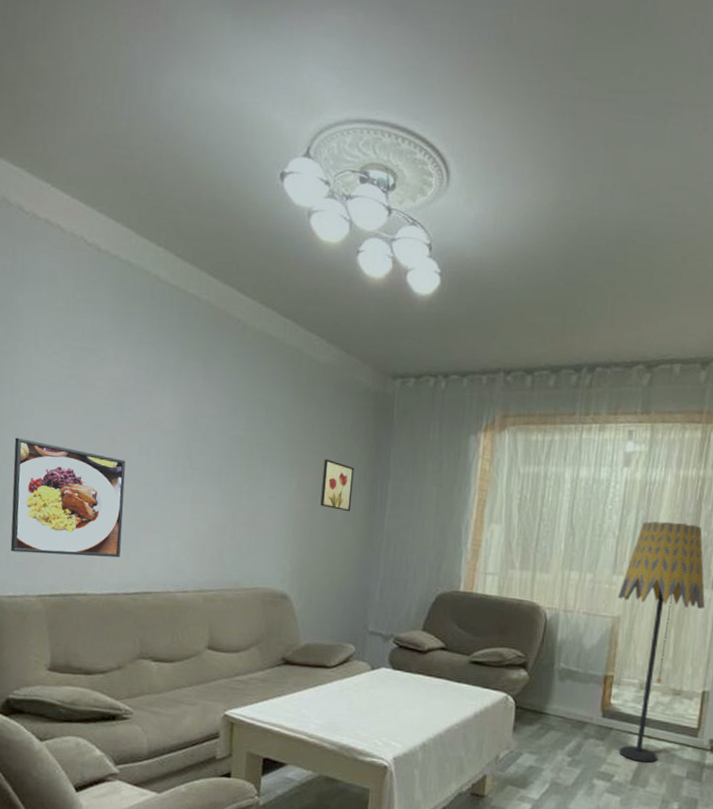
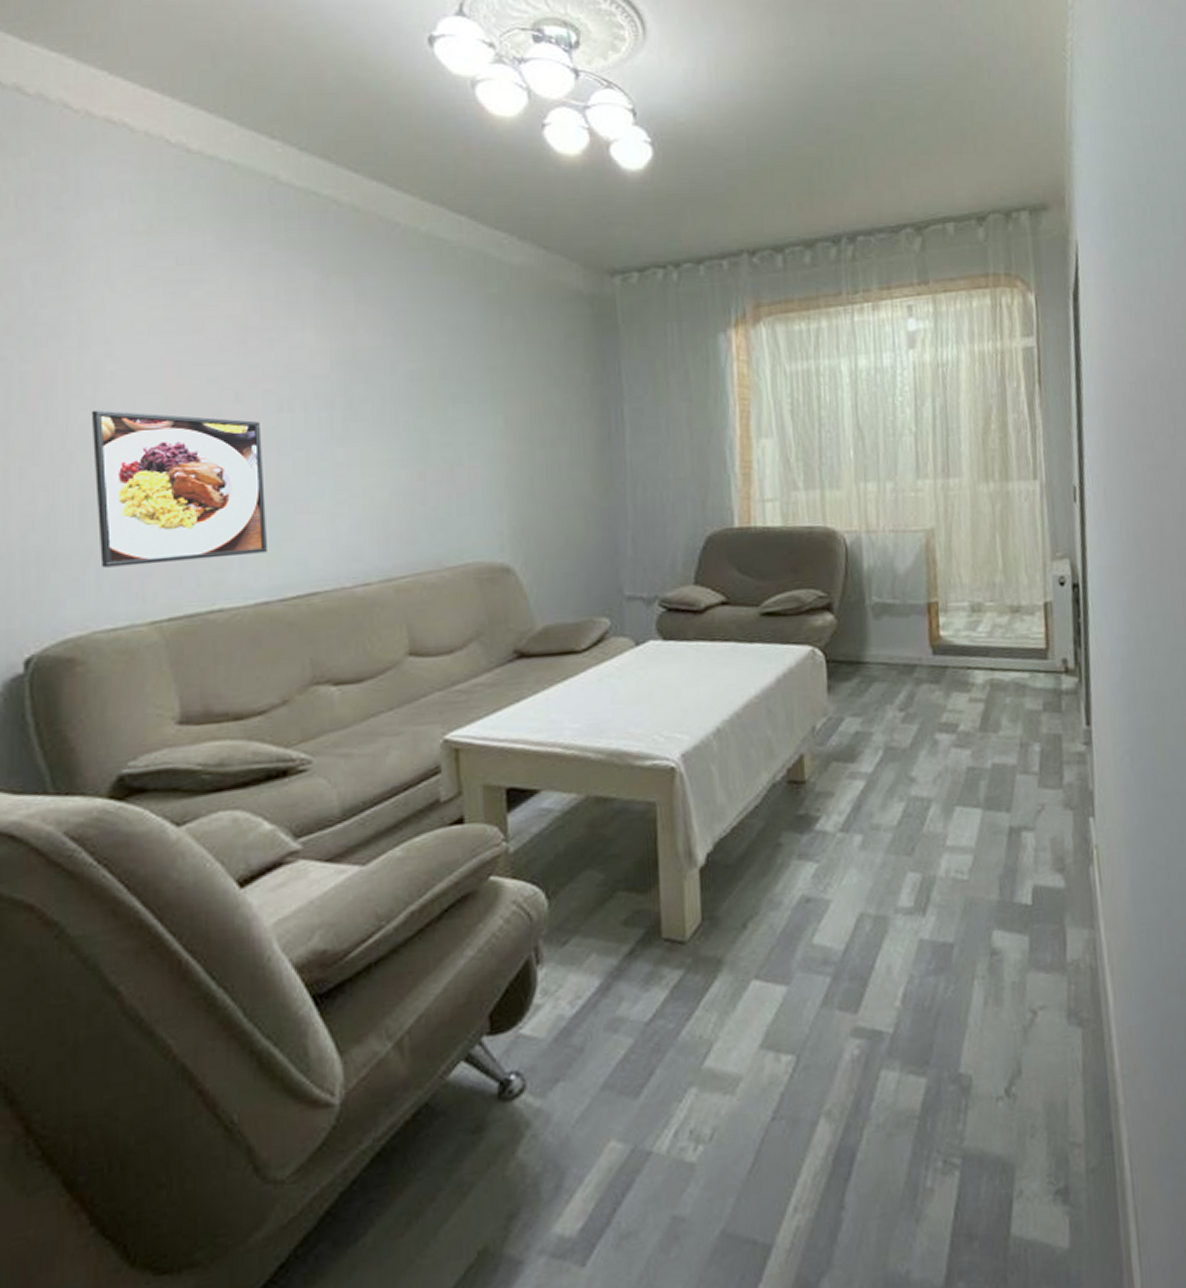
wall art: present [320,459,354,512] -> none [535,385,580,449]
floor lamp: present [617,521,705,763] -> none [926,406,1029,702]

